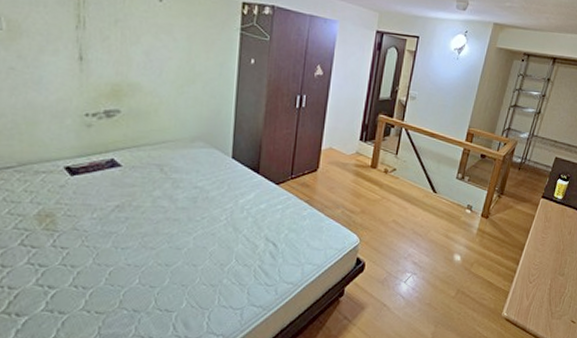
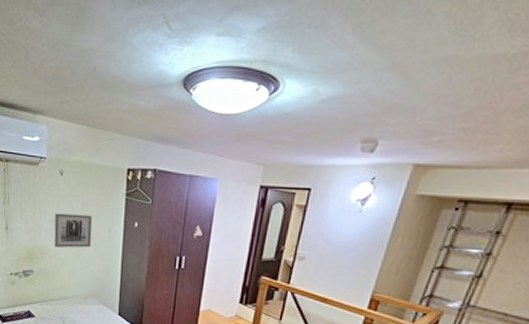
wall art: none [149,44,200,85] -> present [54,213,92,248]

